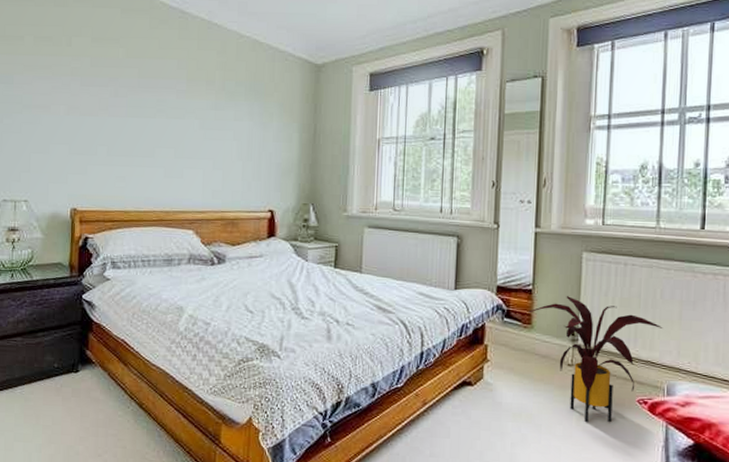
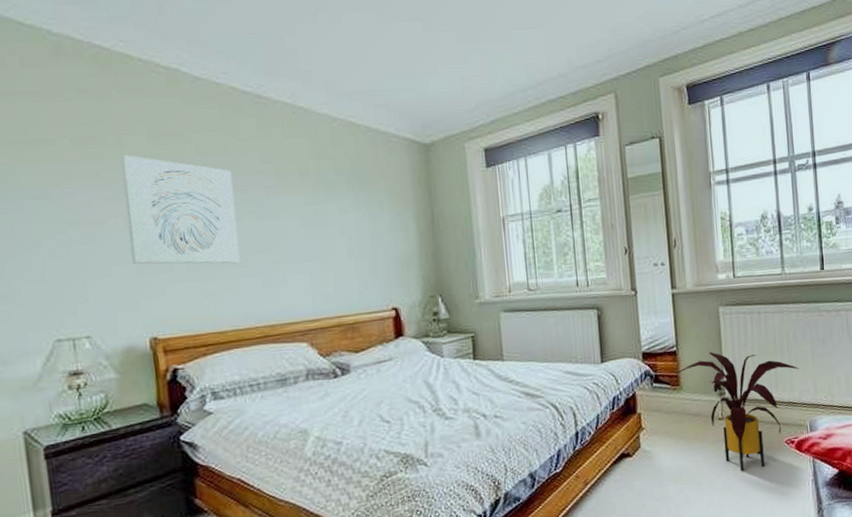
wall art: none [66,53,153,154] -> present [121,154,241,264]

